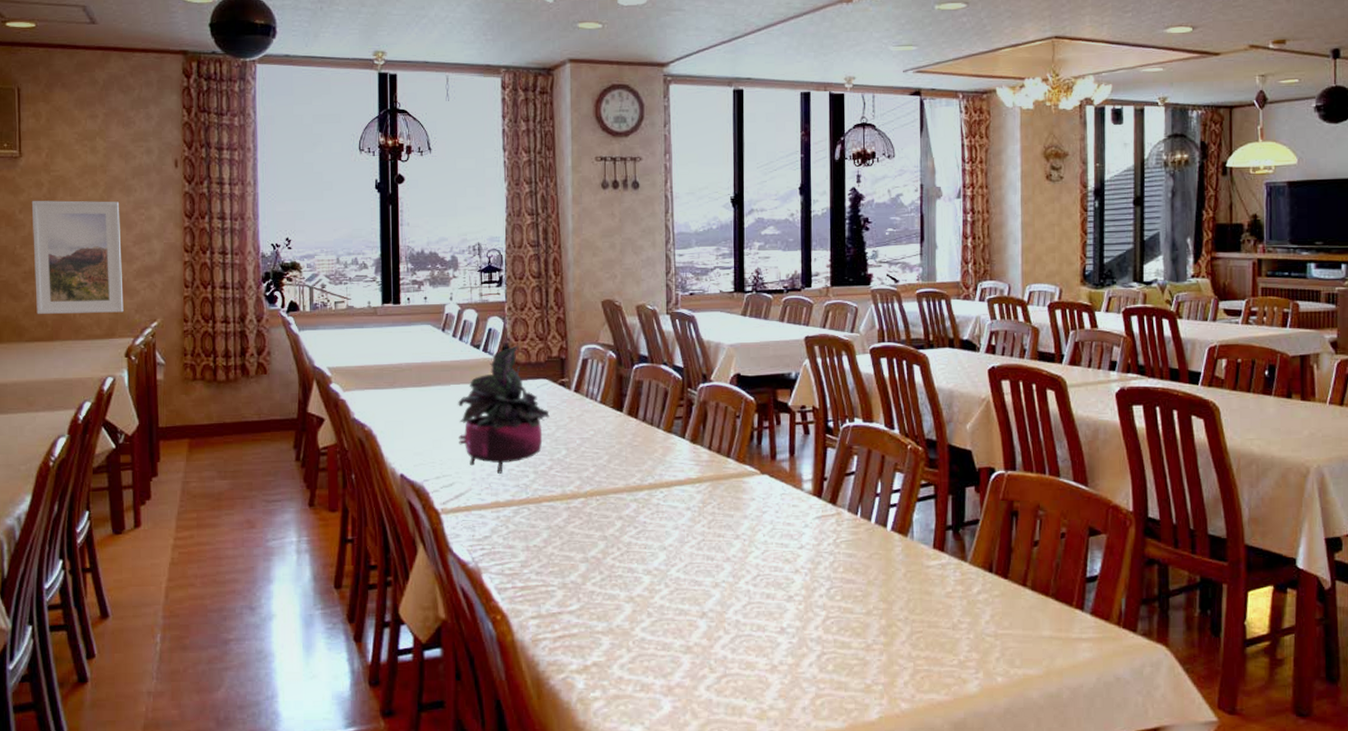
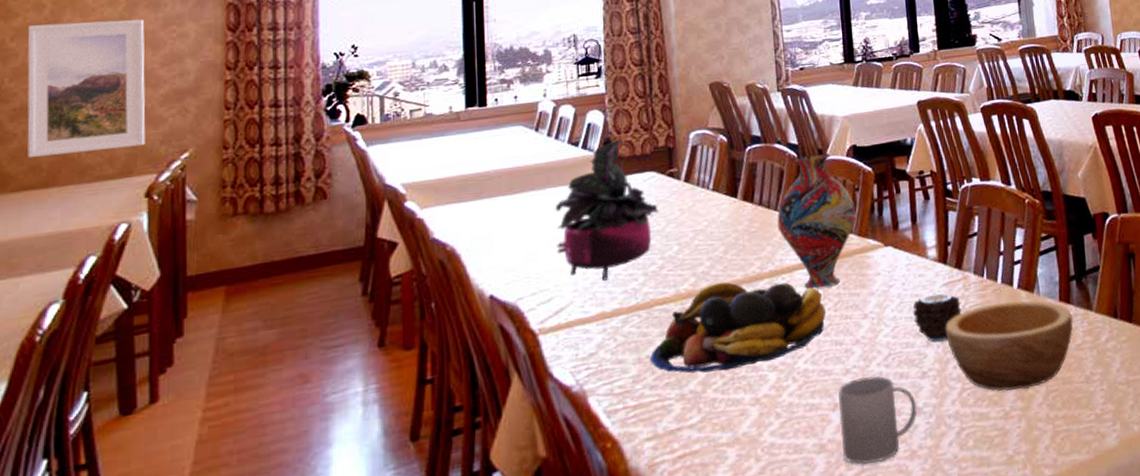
fruit bowl: none [537,488,700,568] -> present [650,282,826,373]
vase: none [659,380,736,505] -> present [777,154,857,288]
mug: none [706,592,781,670] -> present [837,375,917,464]
candle: none [784,520,832,570] -> present [913,288,962,343]
bowl: none [815,542,945,626] -> present [946,300,1073,392]

